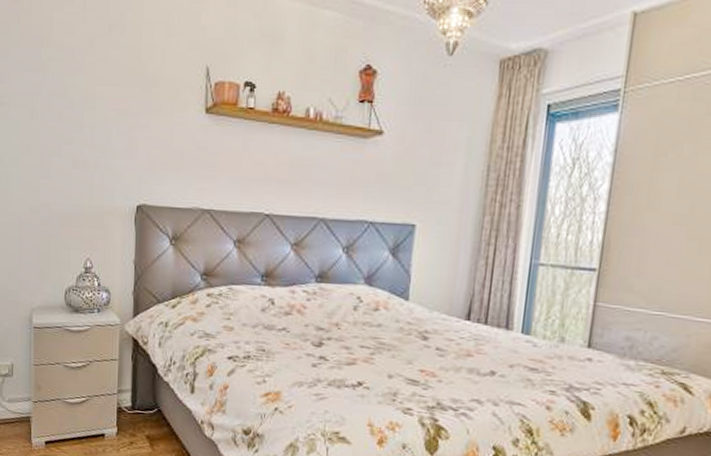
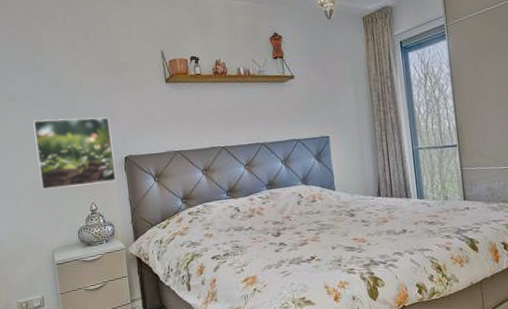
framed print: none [27,136,124,236] -> present [33,117,116,190]

